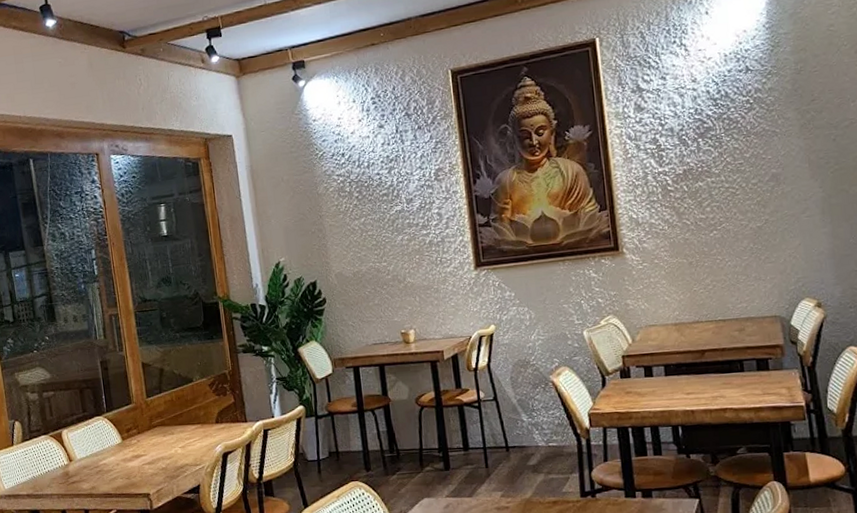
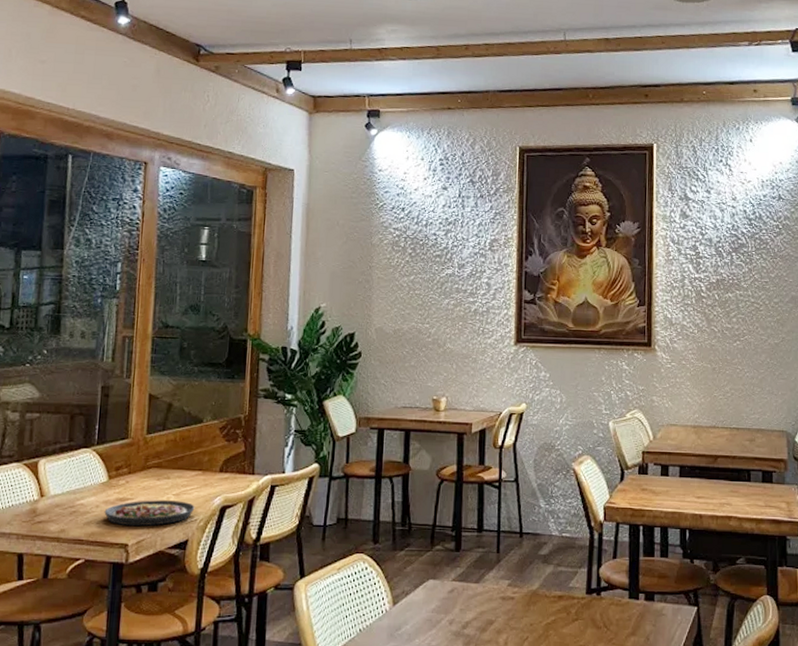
plate: none [124,452,201,479] -> present [104,500,195,527]

